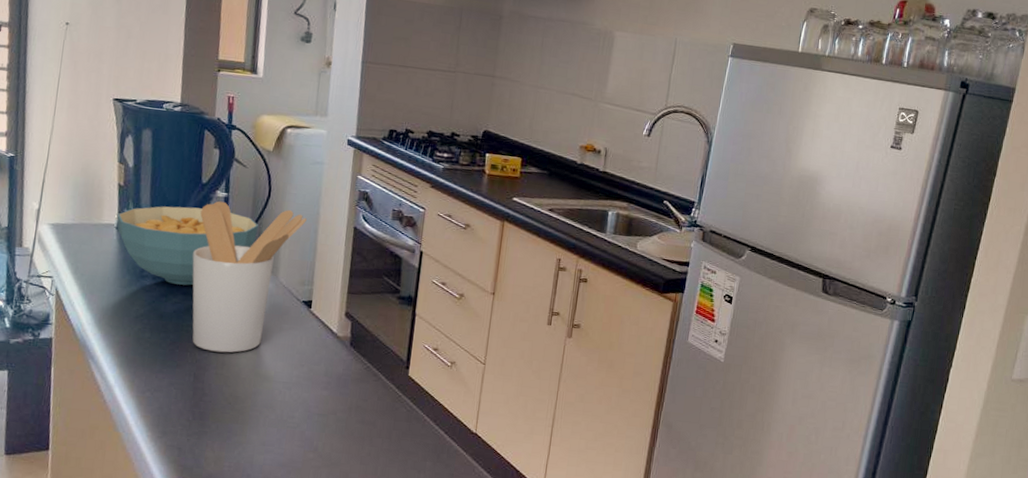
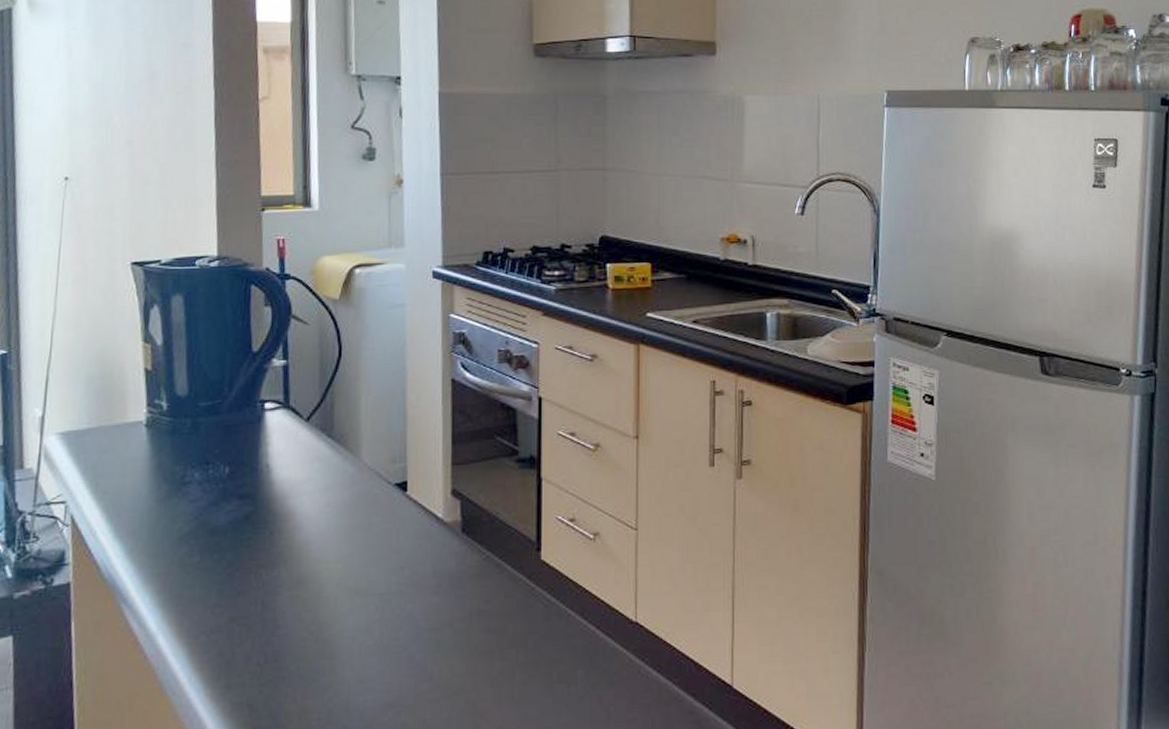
cereal bowl: present [117,206,258,286] -> none [145,384,329,487]
utensil holder: present [192,201,307,353] -> none [248,370,390,568]

